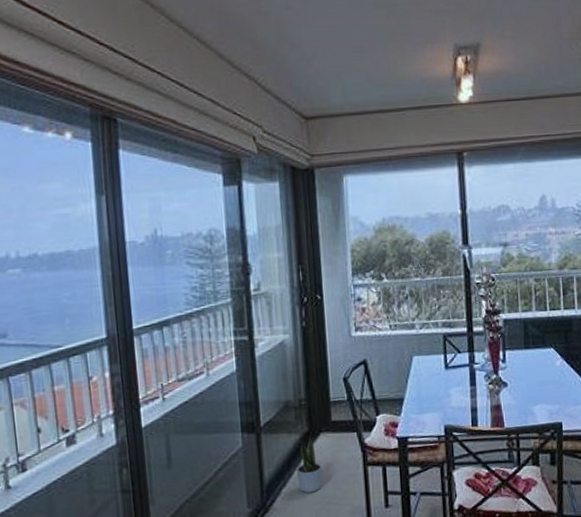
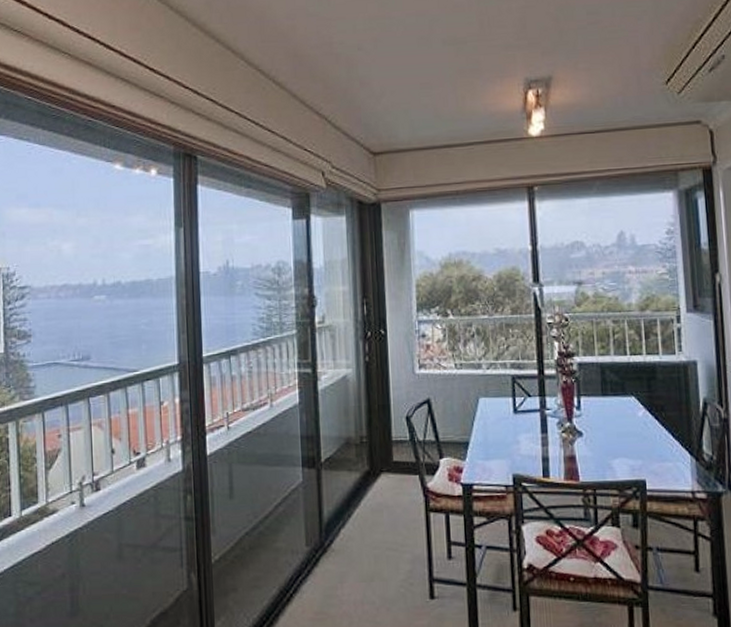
potted plant: present [297,435,323,493] -> none [356,475,383,536]

